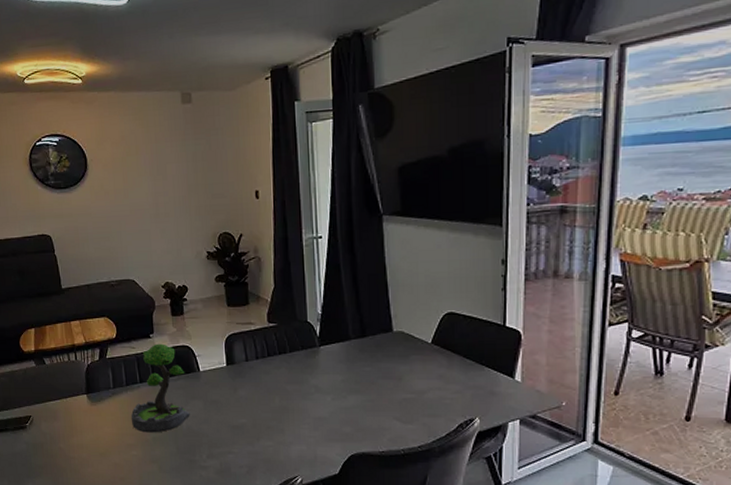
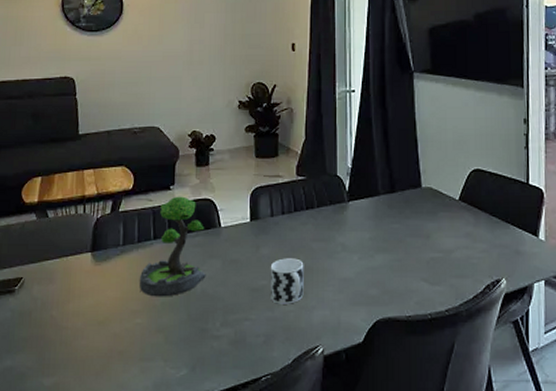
cup: none [248,399,281,440] -> present [270,258,304,304]

